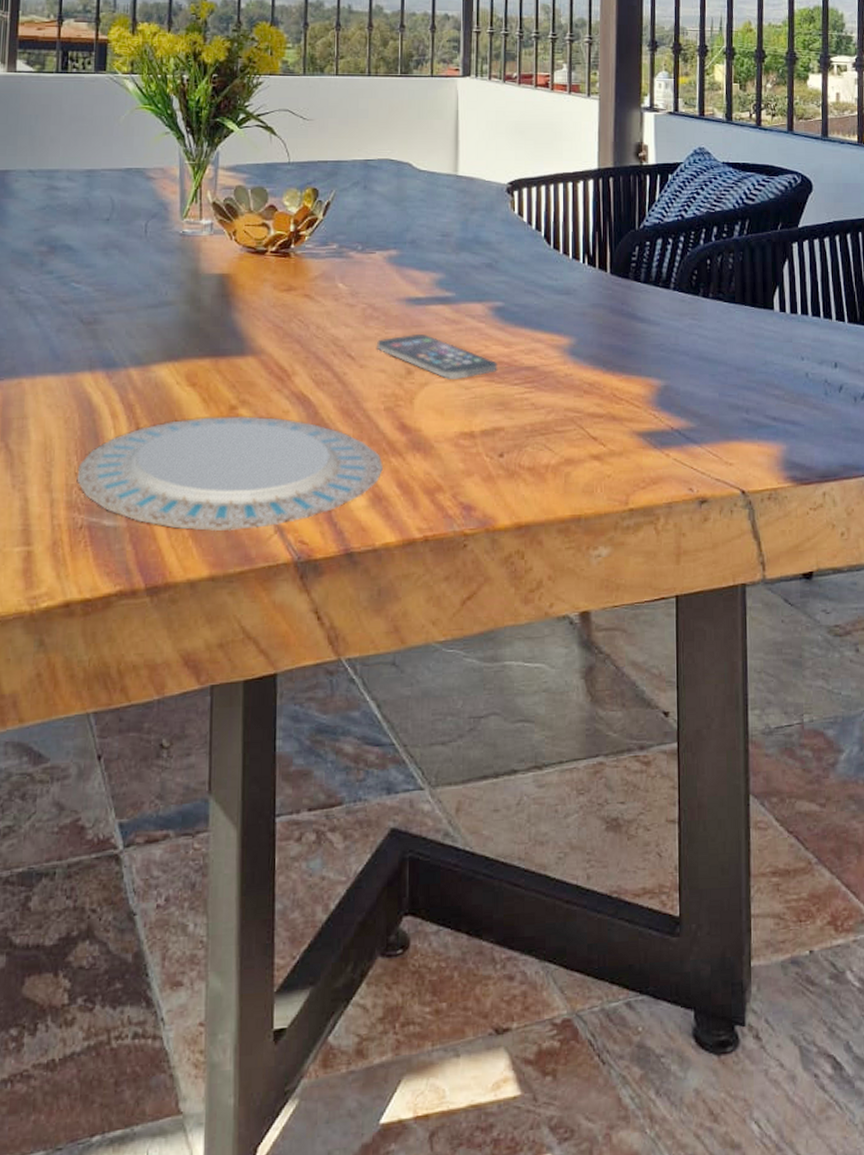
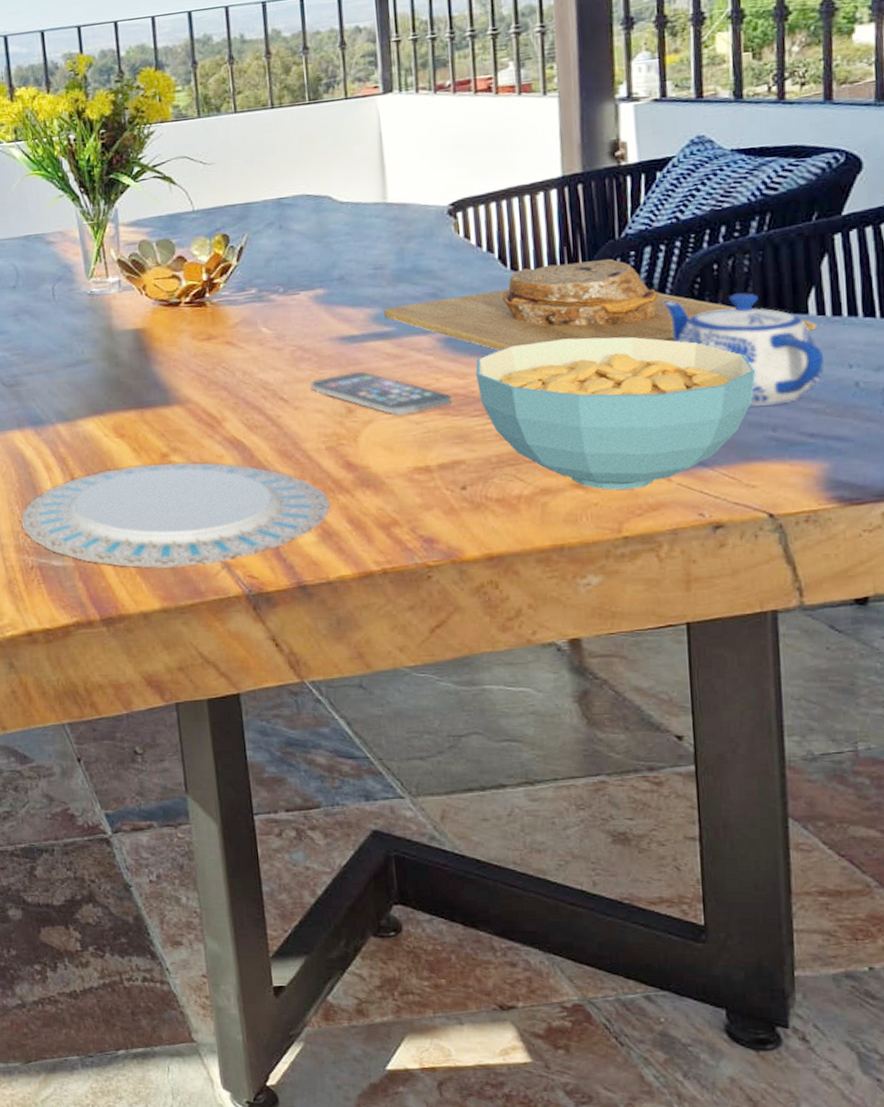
cutting board: none [447,247,780,326] -> present [384,259,818,351]
cereal bowl: none [518,316,736,464] -> present [475,336,756,490]
teapot: none [669,287,784,389] -> present [663,293,825,406]

